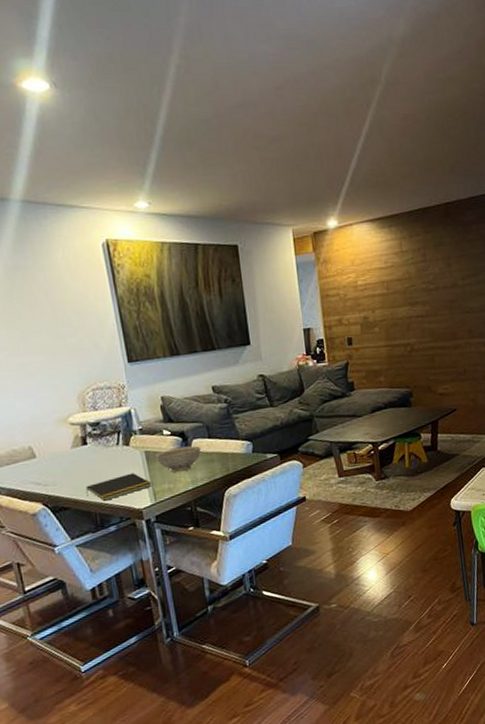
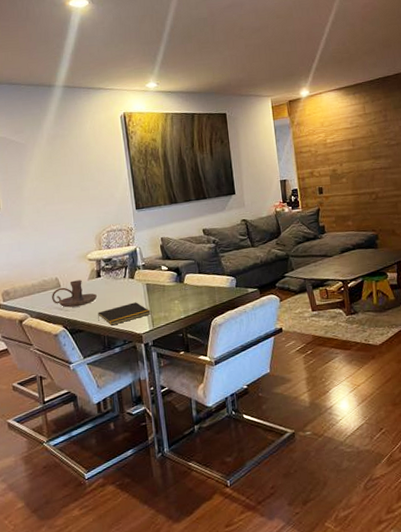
candle holder: none [25,448,84,482] -> present [52,280,97,308]
decorative bowl: present [155,445,202,473] -> none [154,279,193,303]

